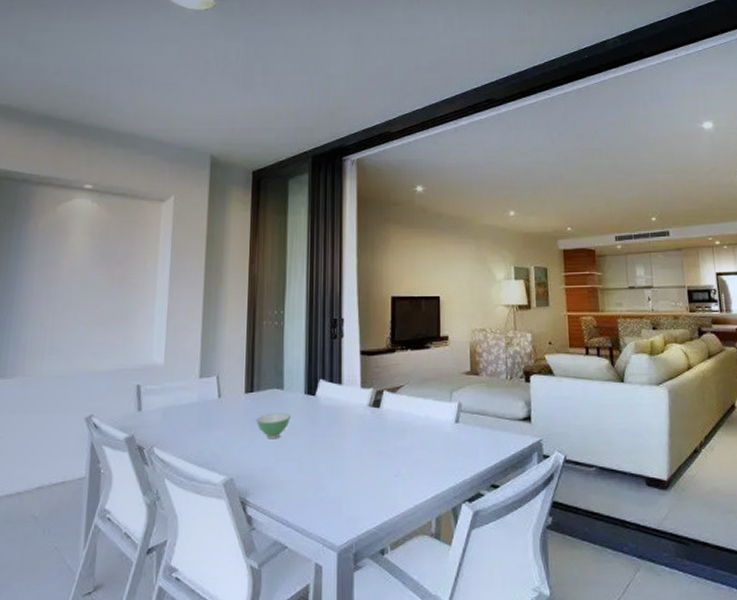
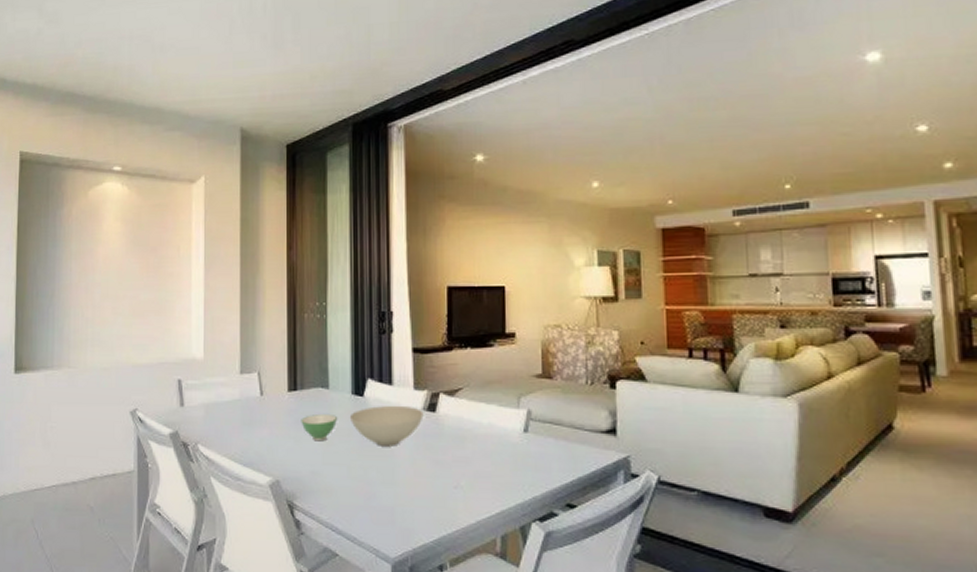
bowl: none [303,403,369,441] -> present [350,406,424,447]

